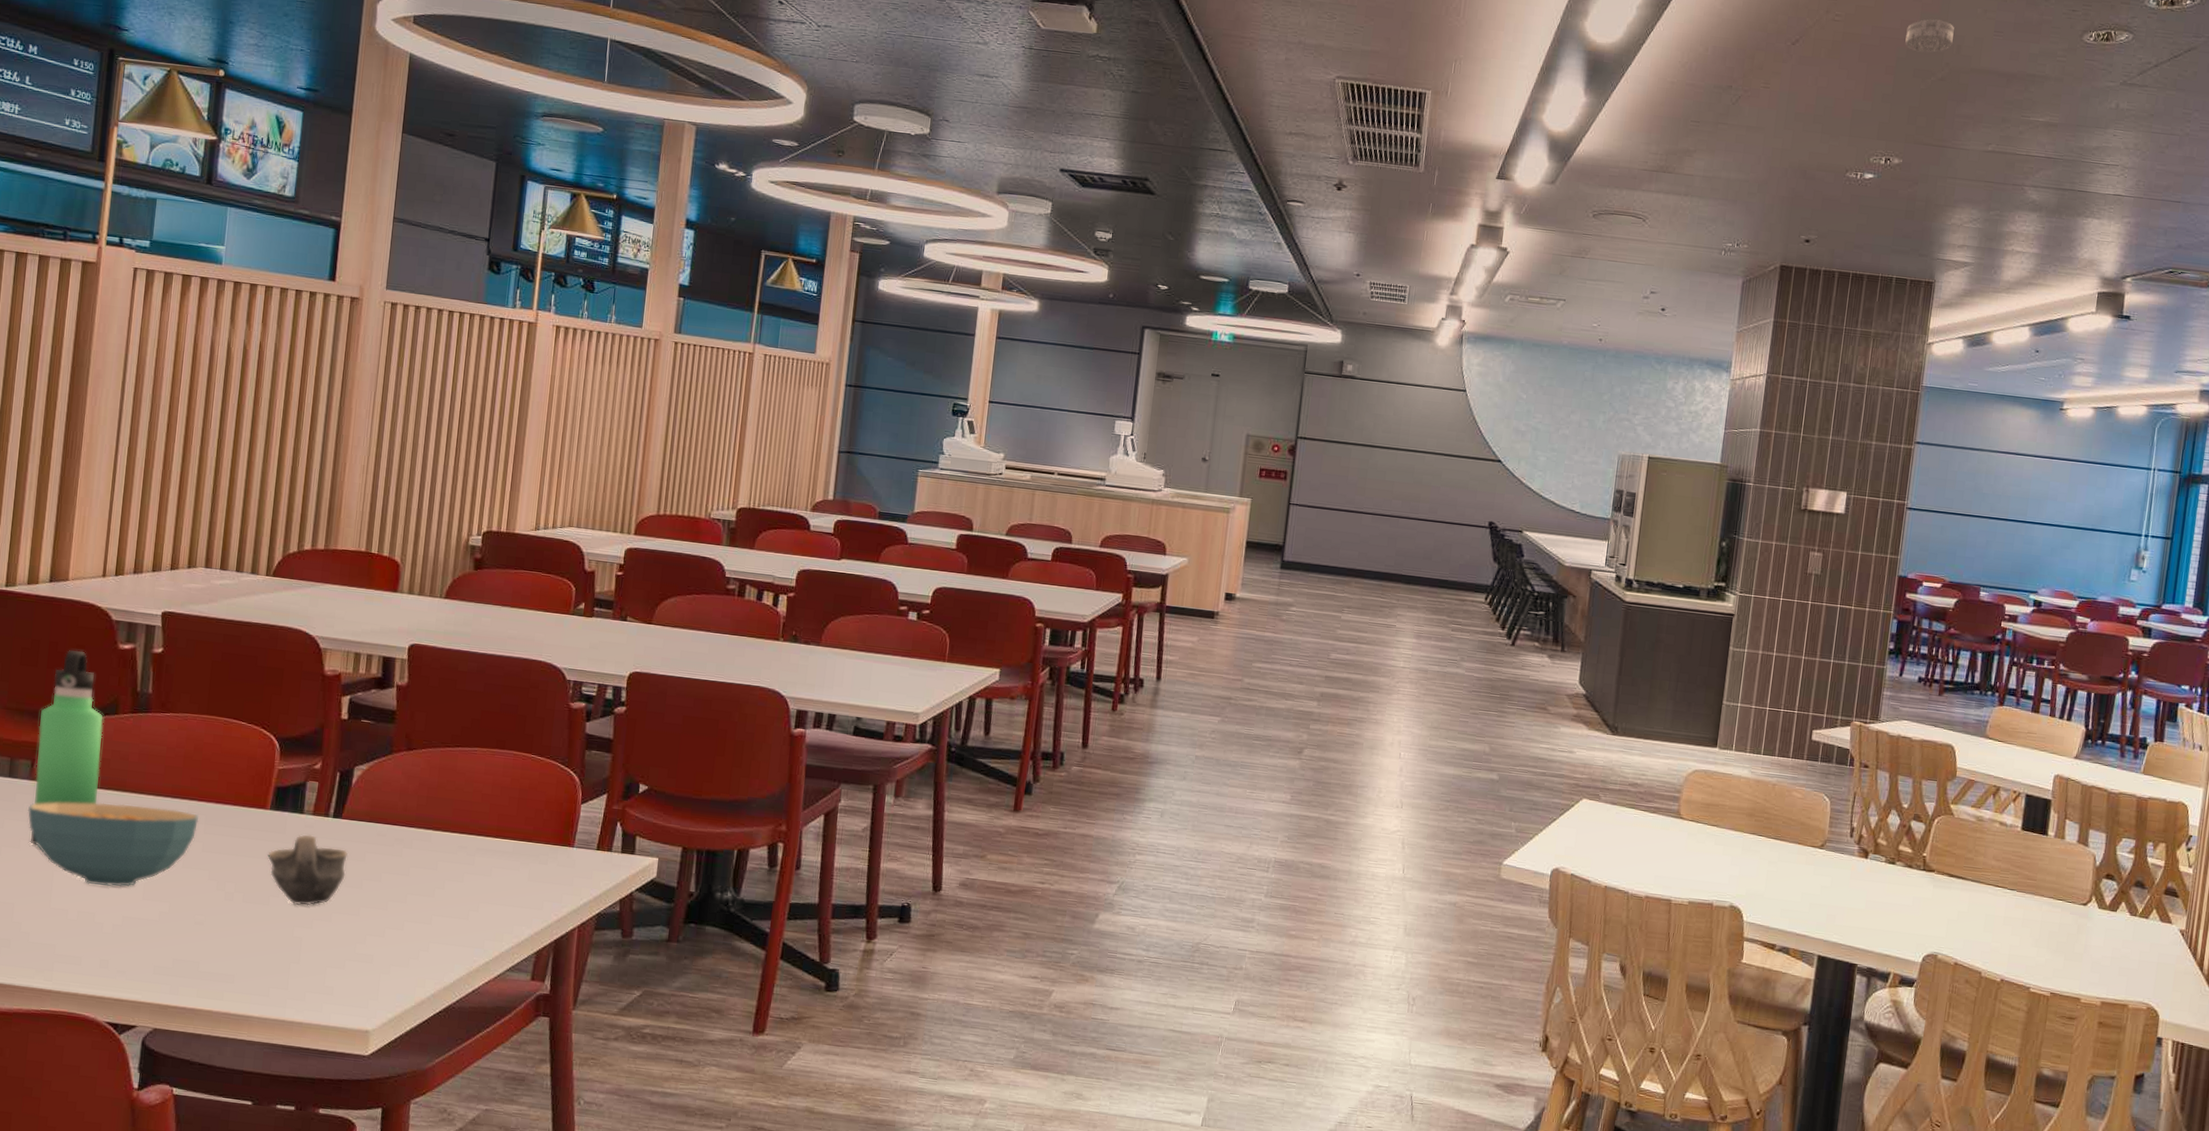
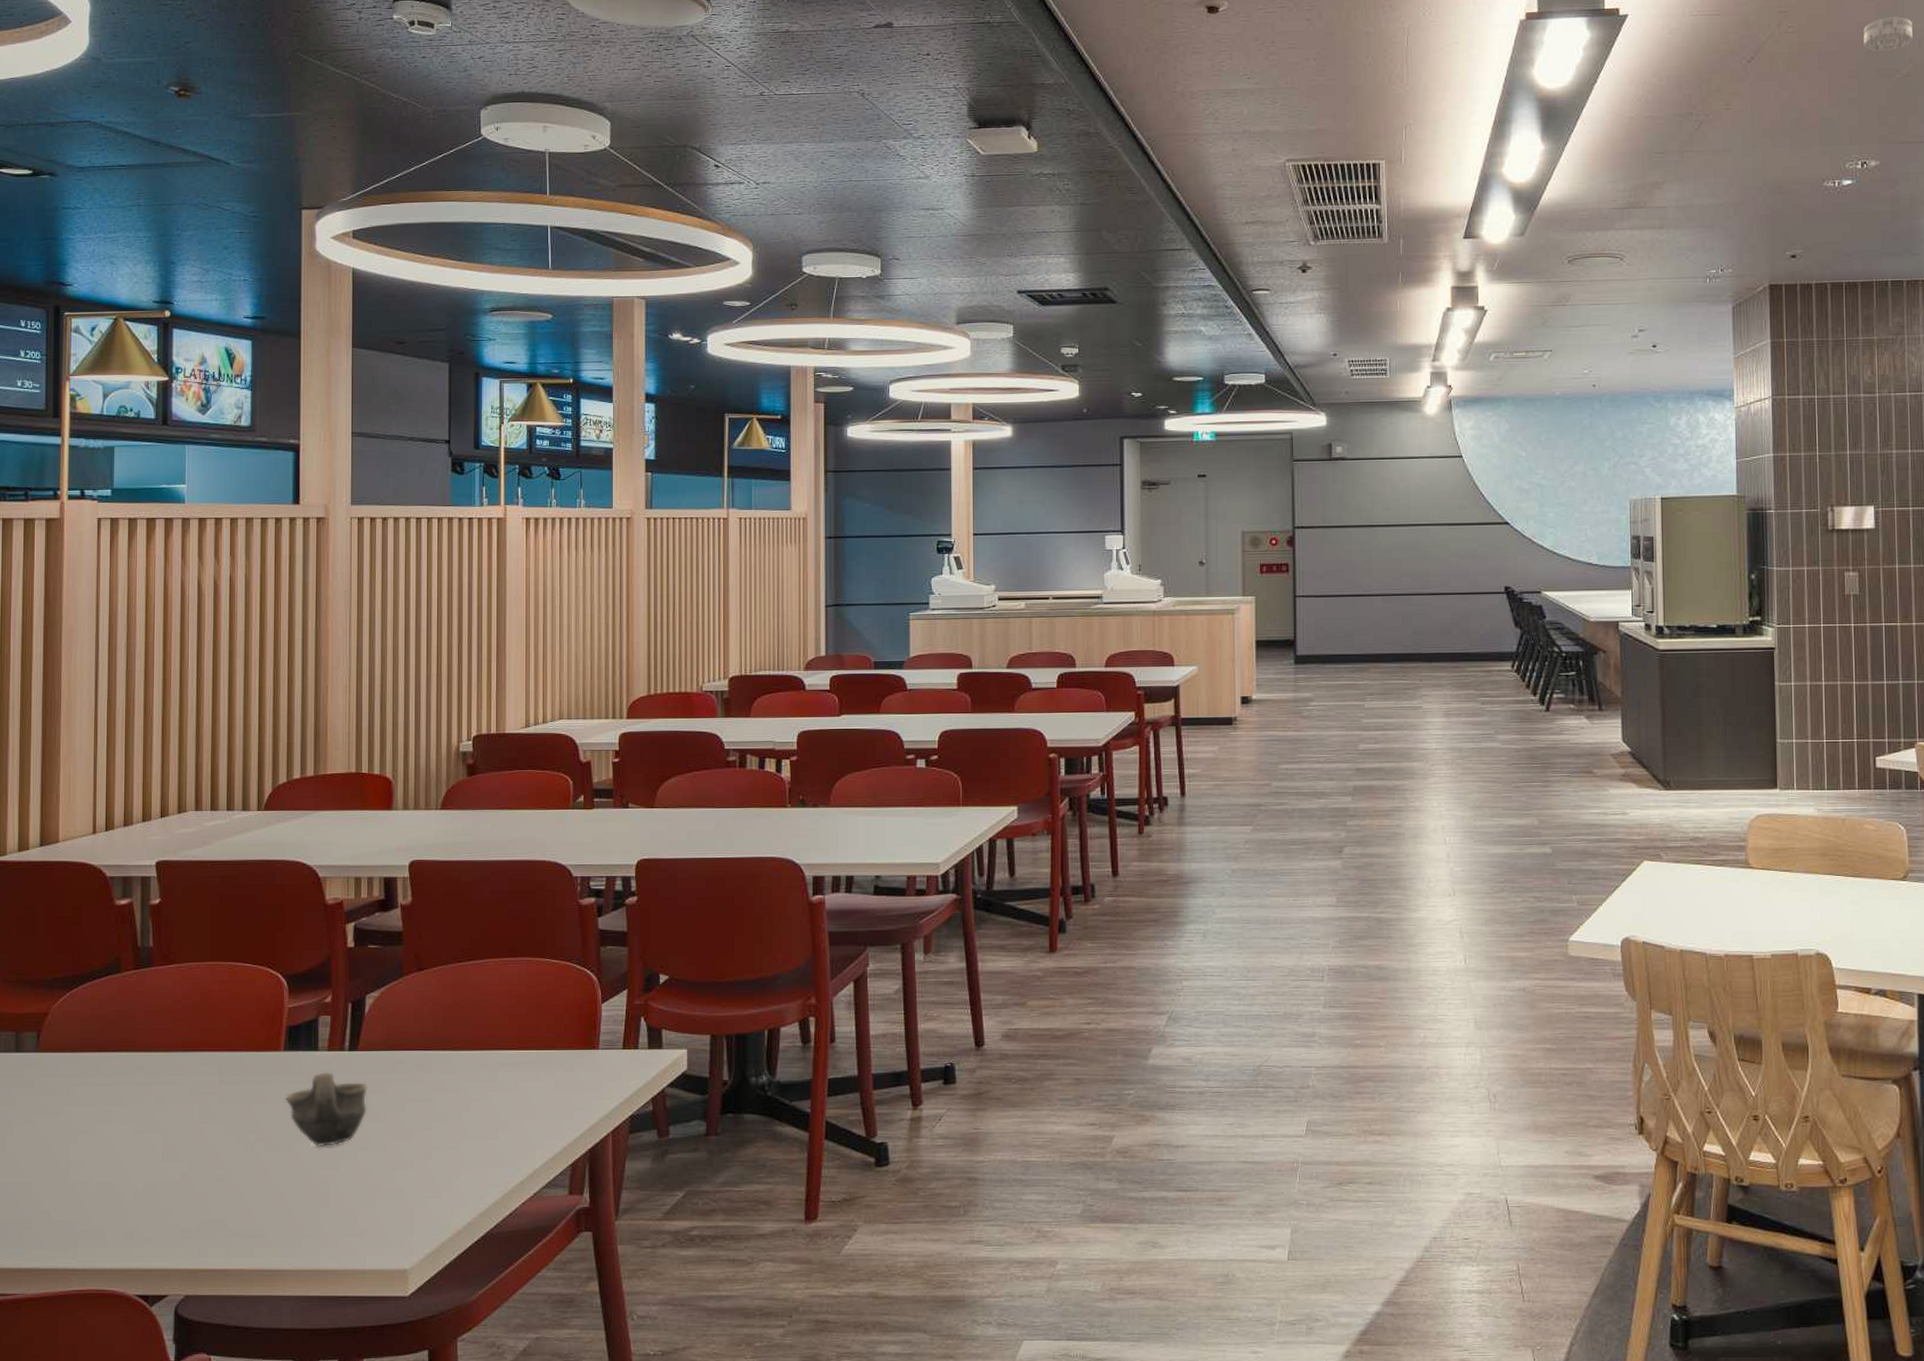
cereal bowl: present [27,802,200,887] -> none [37,1064,213,1153]
thermos bottle: present [30,649,103,845] -> none [41,912,108,1119]

